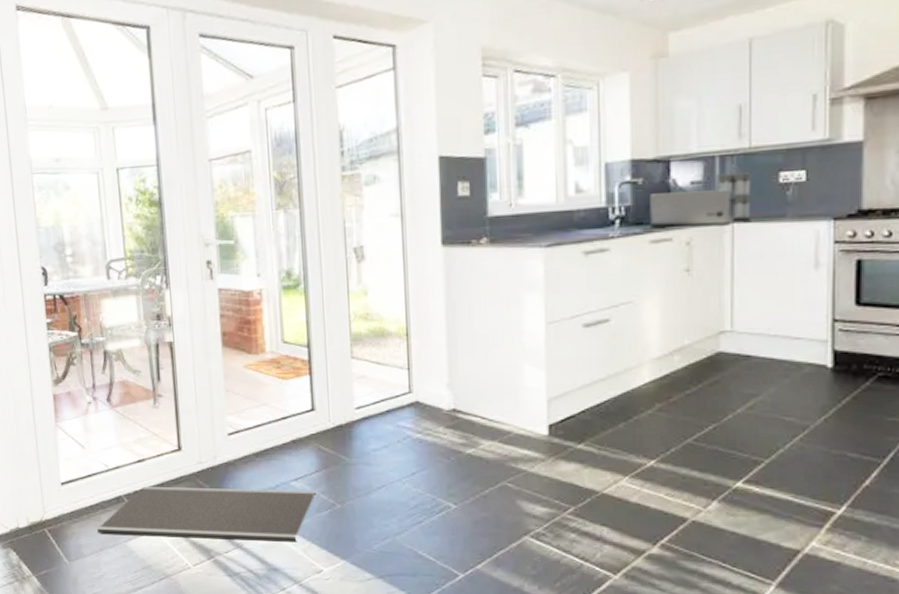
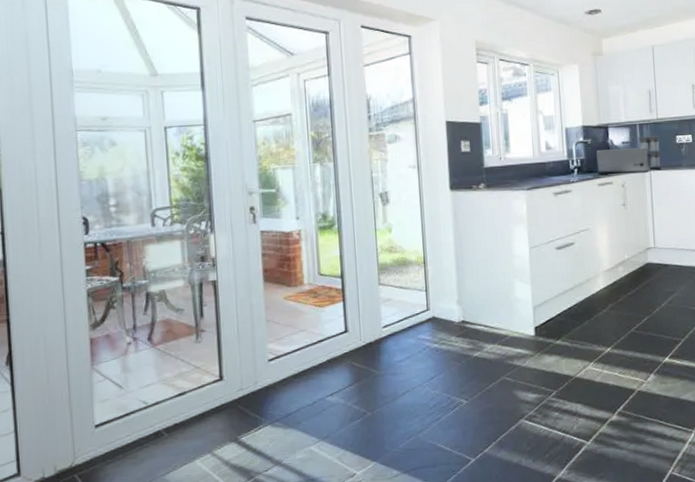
door mat: present [97,487,317,542] -> none [134,403,350,471]

